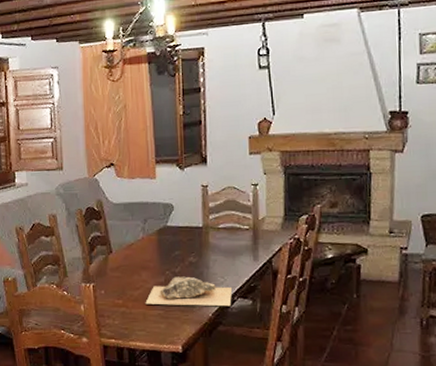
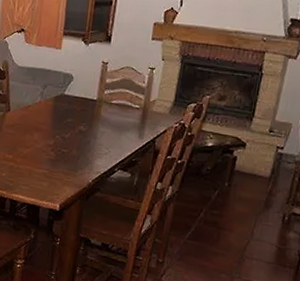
mineral sample: present [145,276,233,307] -> none [32,141,115,176]

